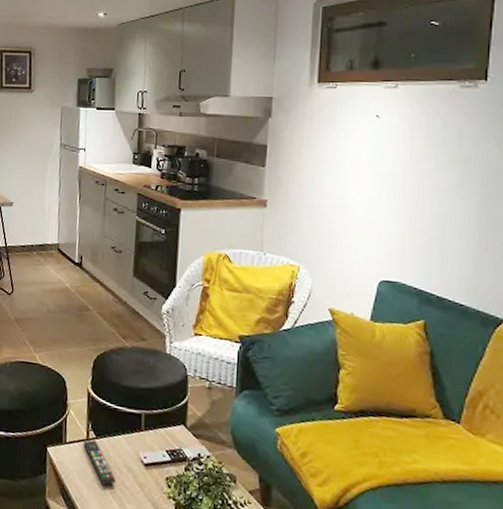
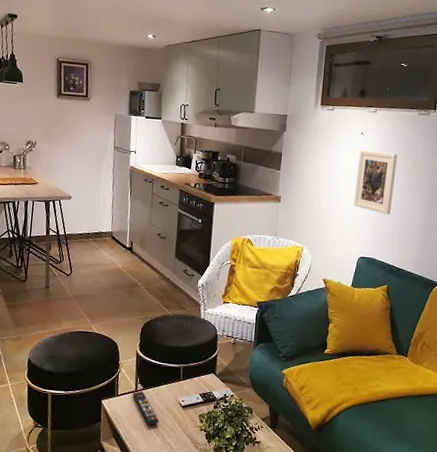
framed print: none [369,137,431,224] -> present [353,149,397,215]

